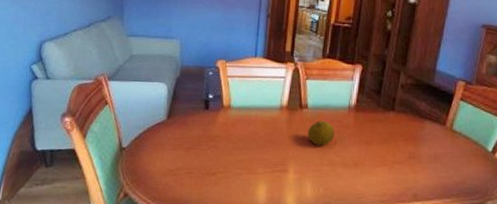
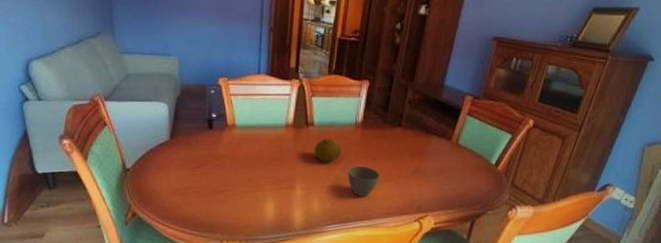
cup: none [341,149,374,183] -> present [347,165,380,198]

